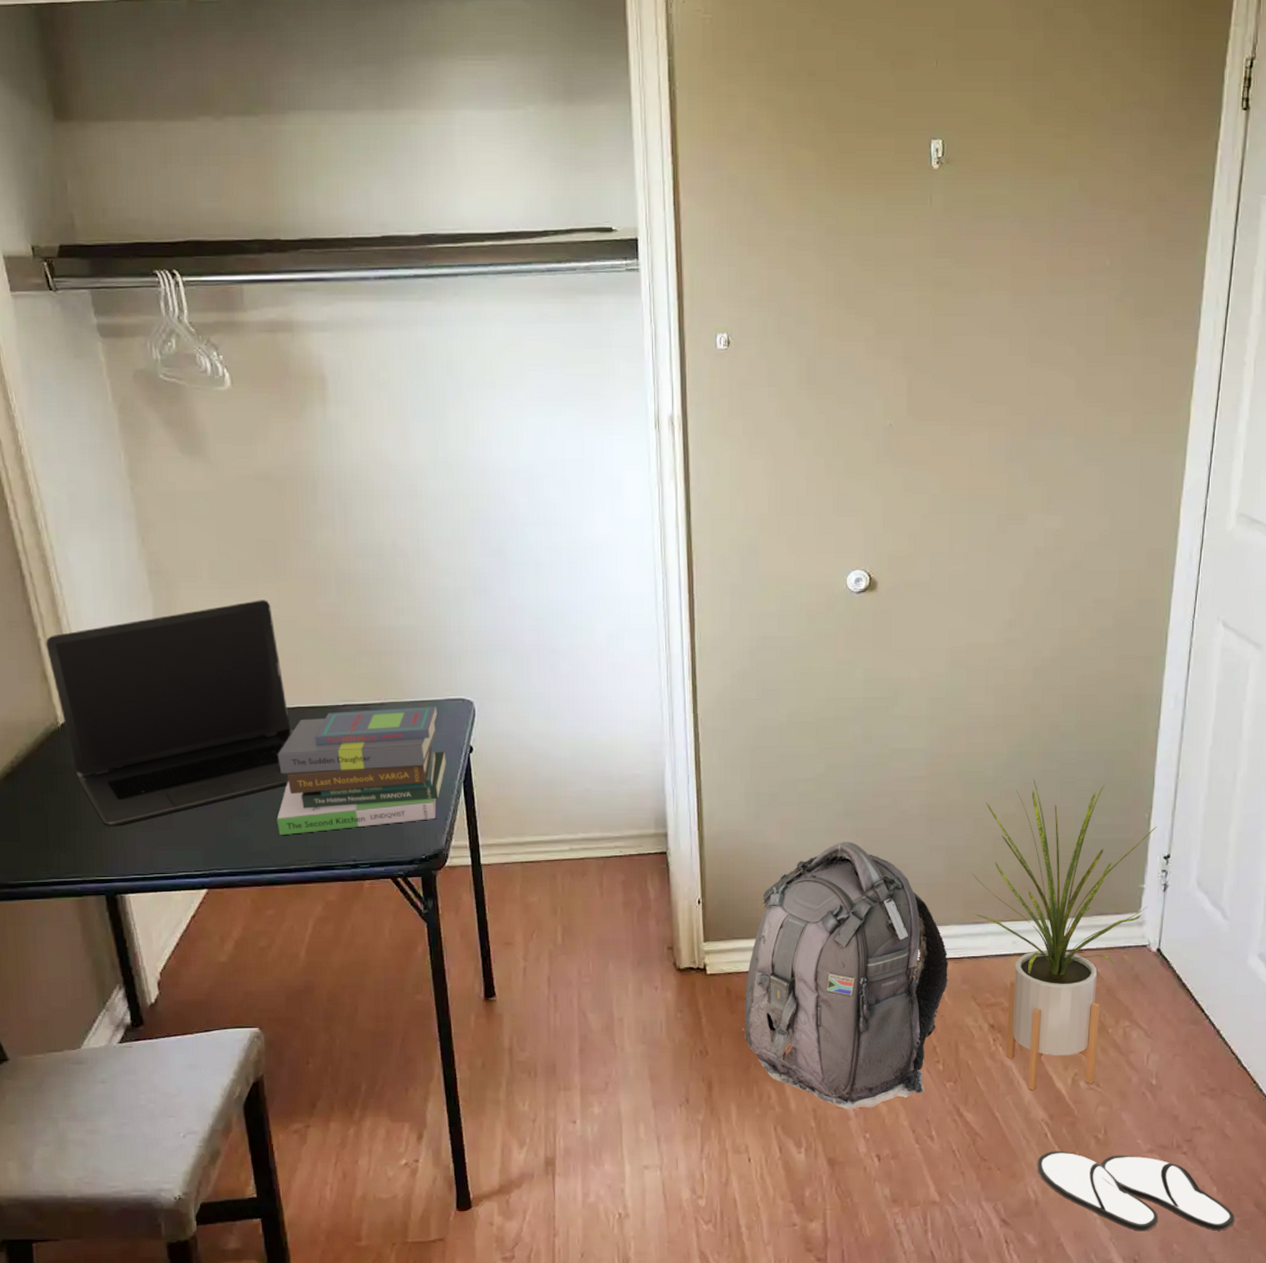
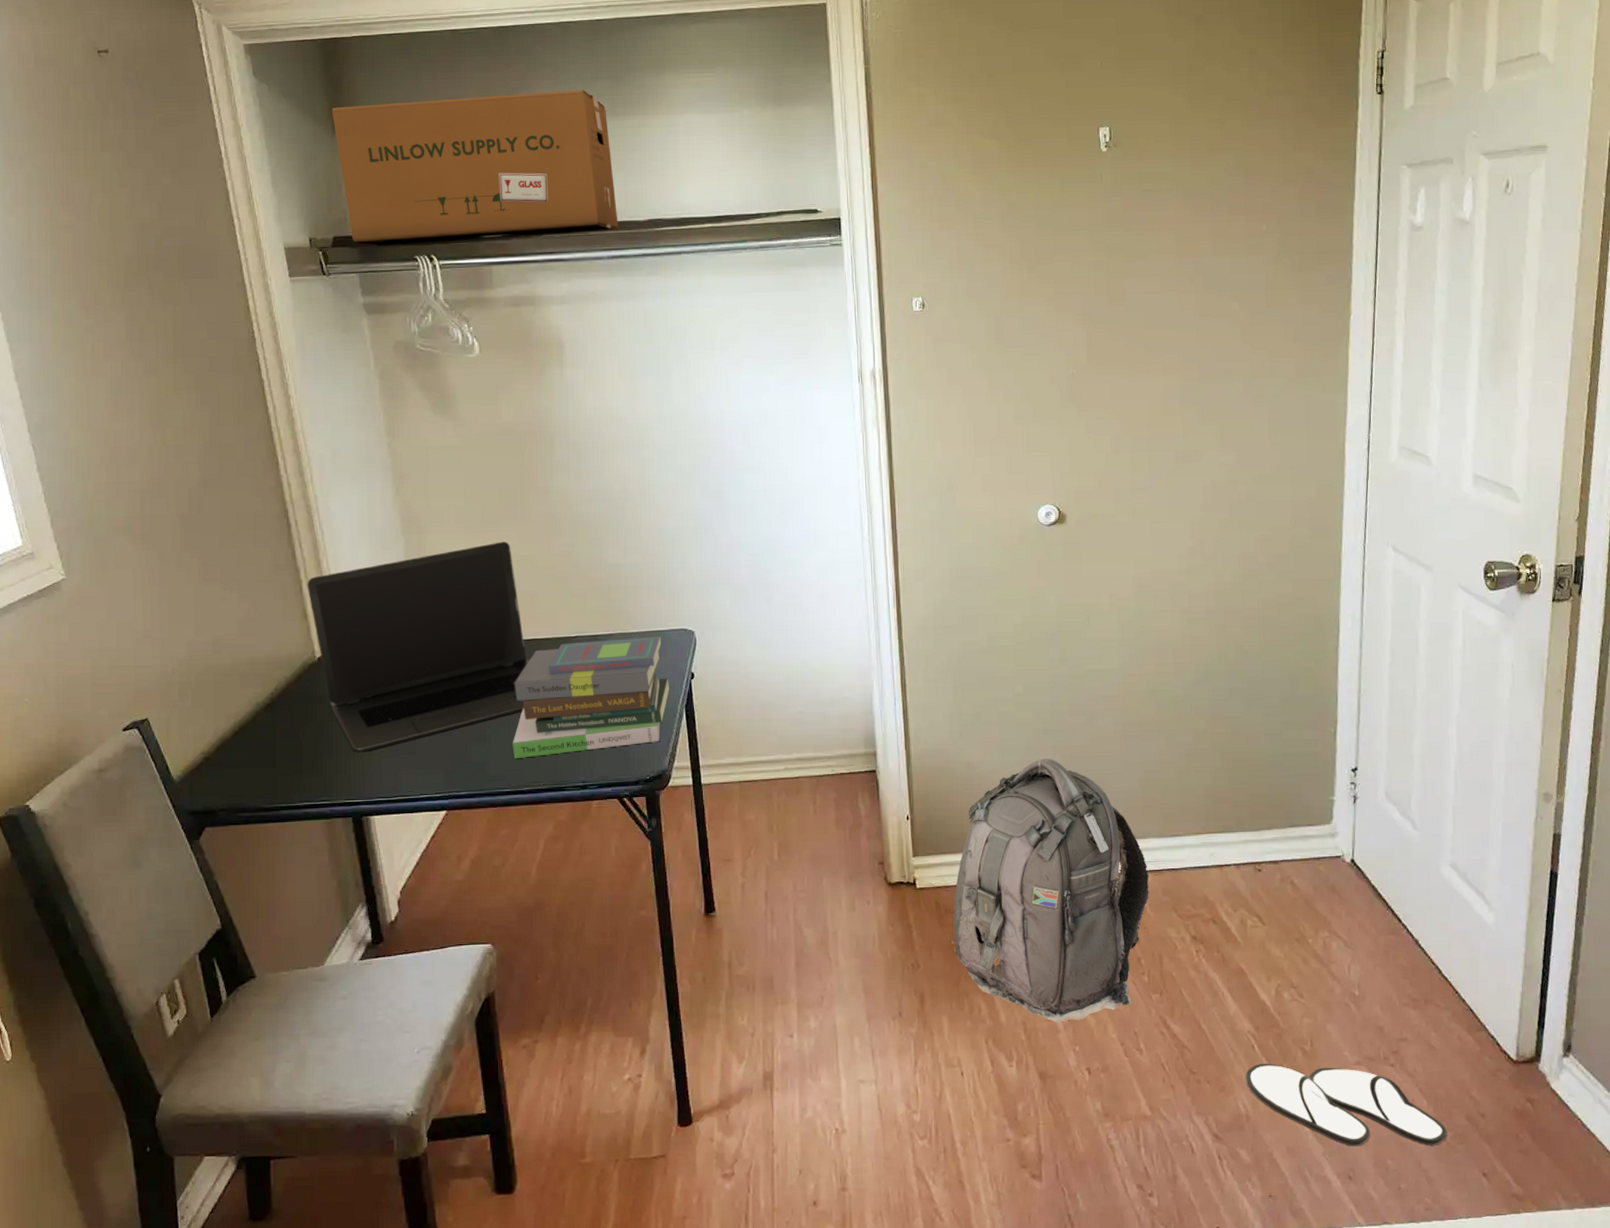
box: none [52,75,387,258] -> present [332,89,619,247]
house plant: present [971,778,1158,1091] -> none [1166,696,1344,1002]

